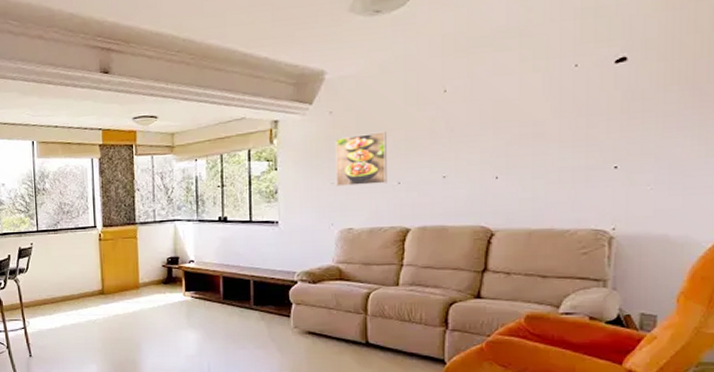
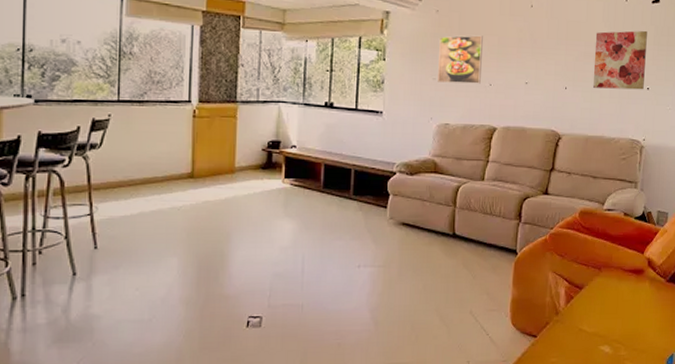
wall art: none [533,97,610,174] -> present [592,30,647,90]

